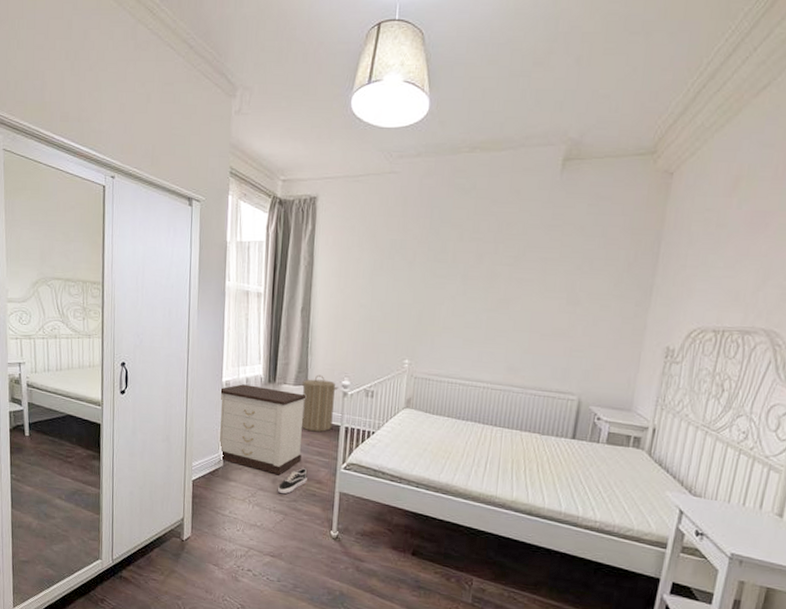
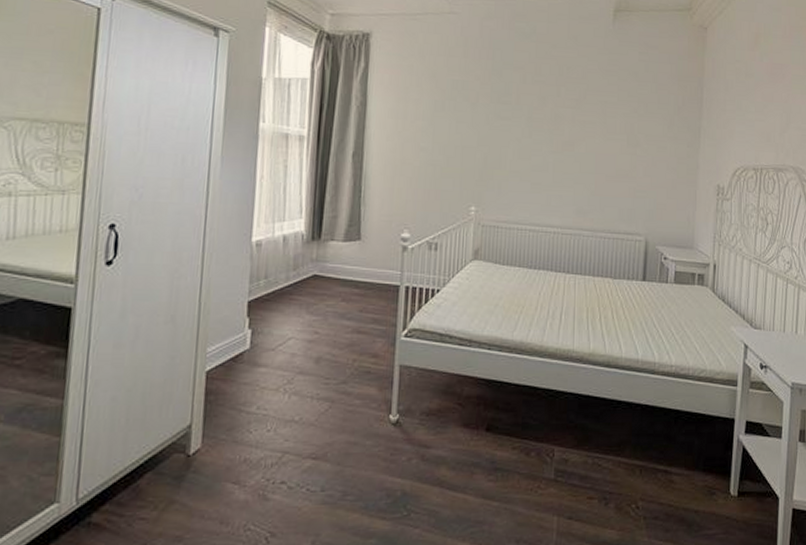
nightstand: present [220,384,307,476] -> none [246,244,359,353]
shoe: present [277,467,308,494] -> none [321,339,361,375]
laundry hamper: present [301,374,339,432] -> none [352,227,397,295]

